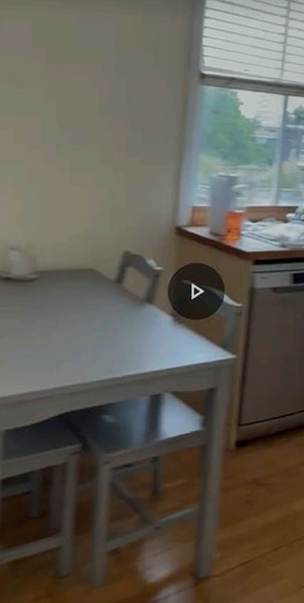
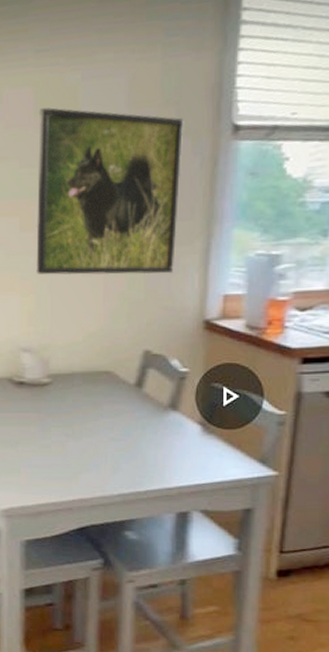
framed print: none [27,40,161,187] -> present [36,107,184,276]

